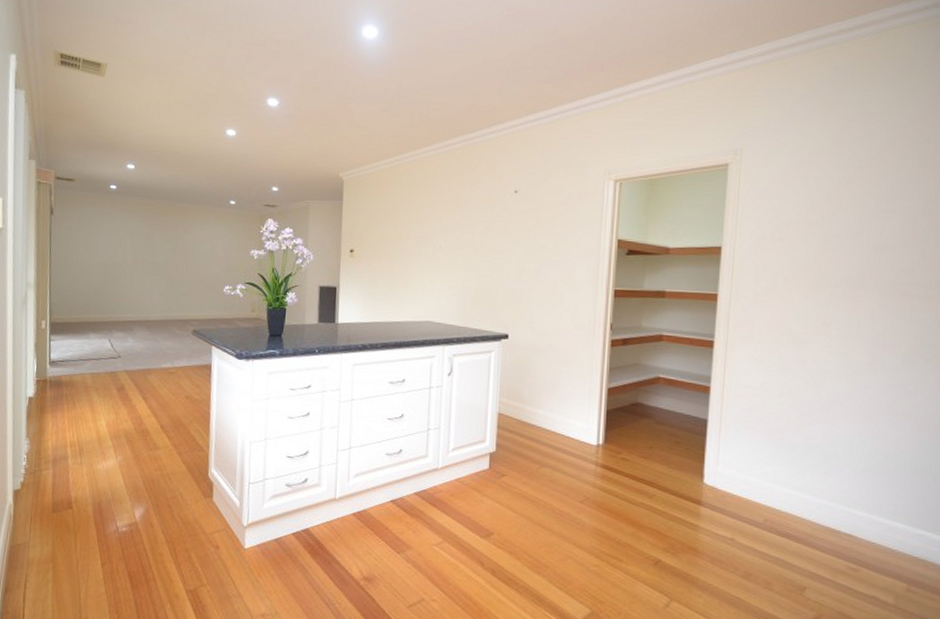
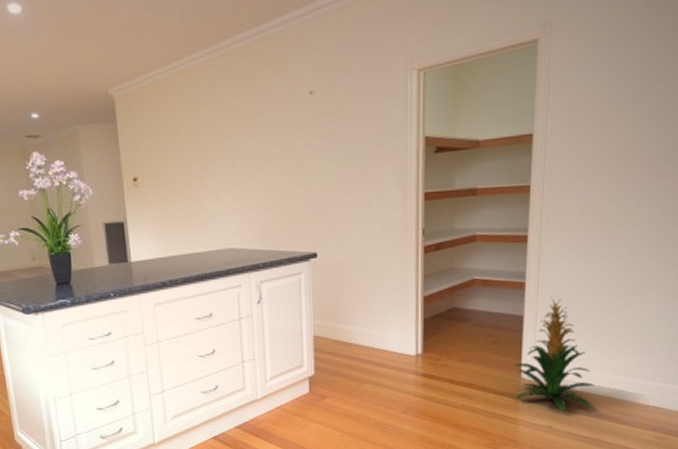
indoor plant: none [696,404,781,528] -> present [514,297,595,412]

